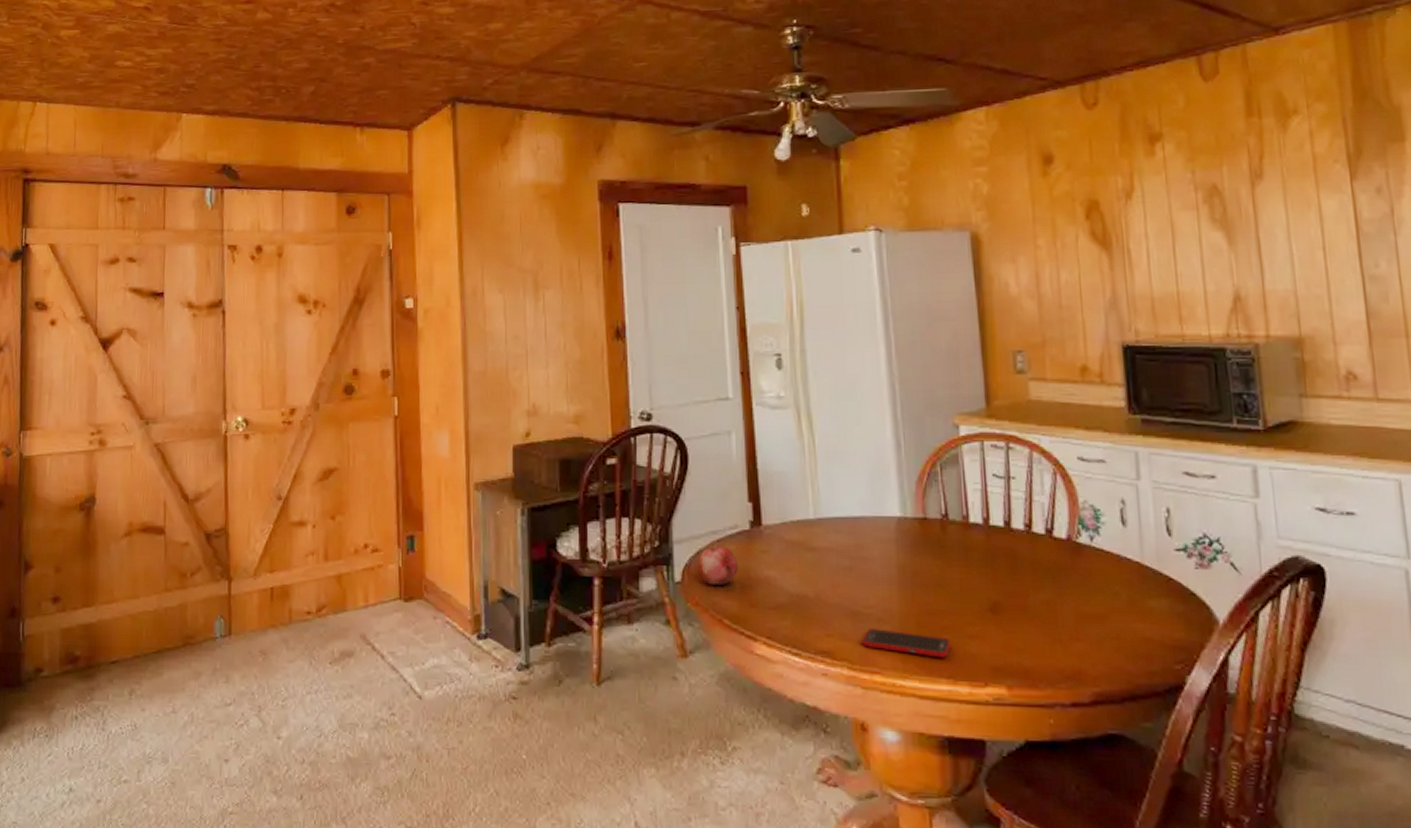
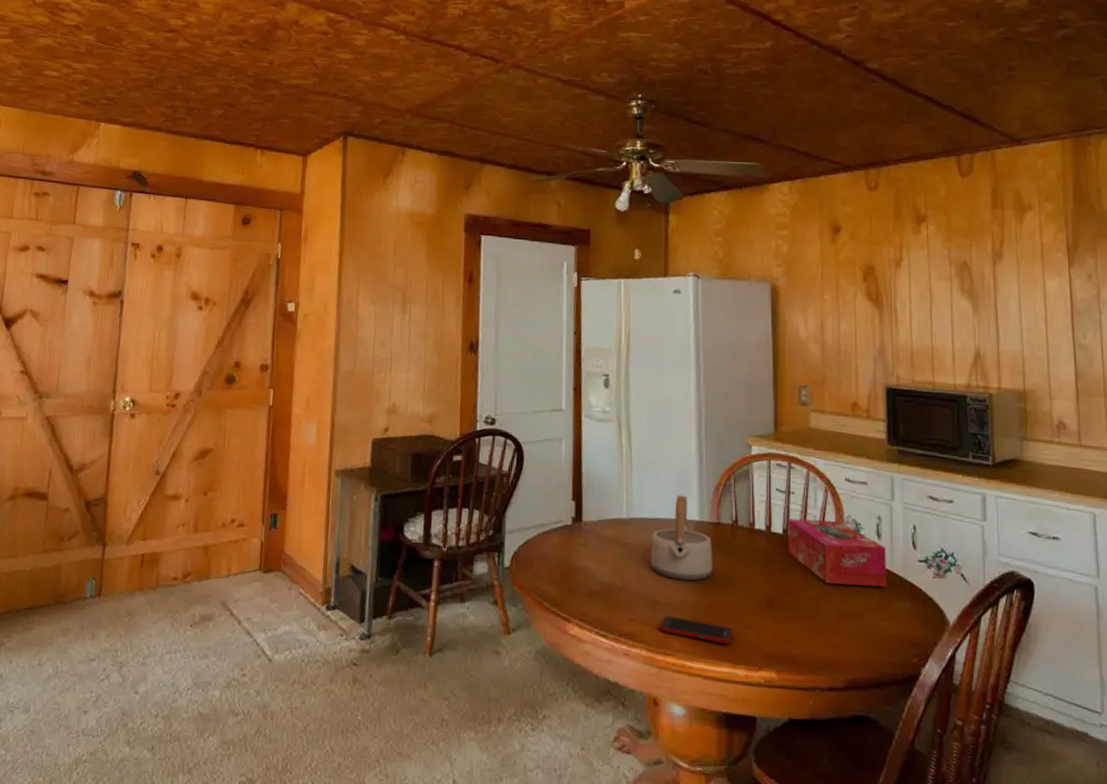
fruit: present [698,540,739,585] -> none [525,532,560,572]
teapot: none [845,488,921,587] -> present [650,495,713,581]
tissue box: none [1009,507,1138,583] -> present [788,518,888,587]

